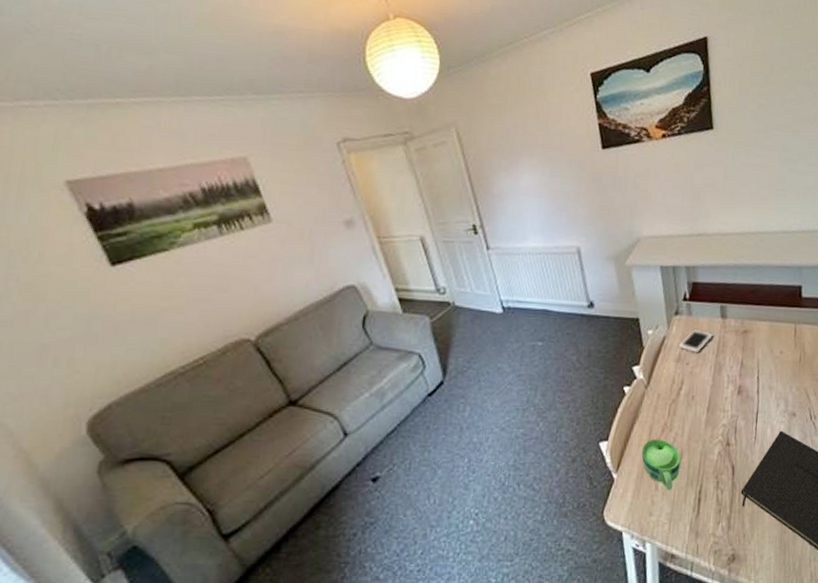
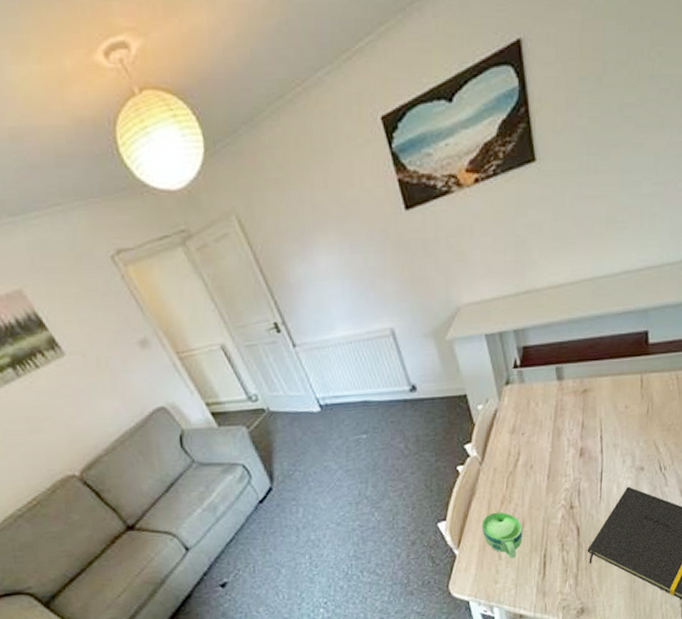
cell phone: present [677,328,713,355] -> none [511,395,549,423]

